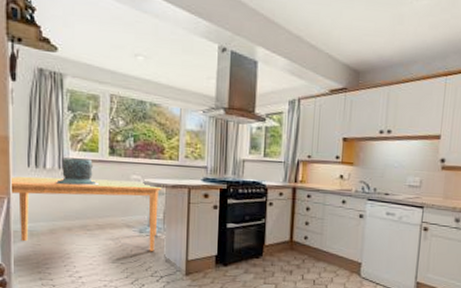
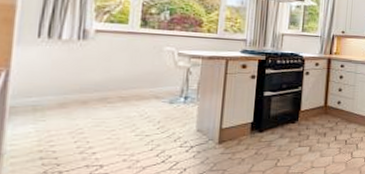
dining table: present [12,176,163,252] -> none [13,47,199,123]
decorative urn: present [56,158,99,186] -> none [73,28,126,57]

